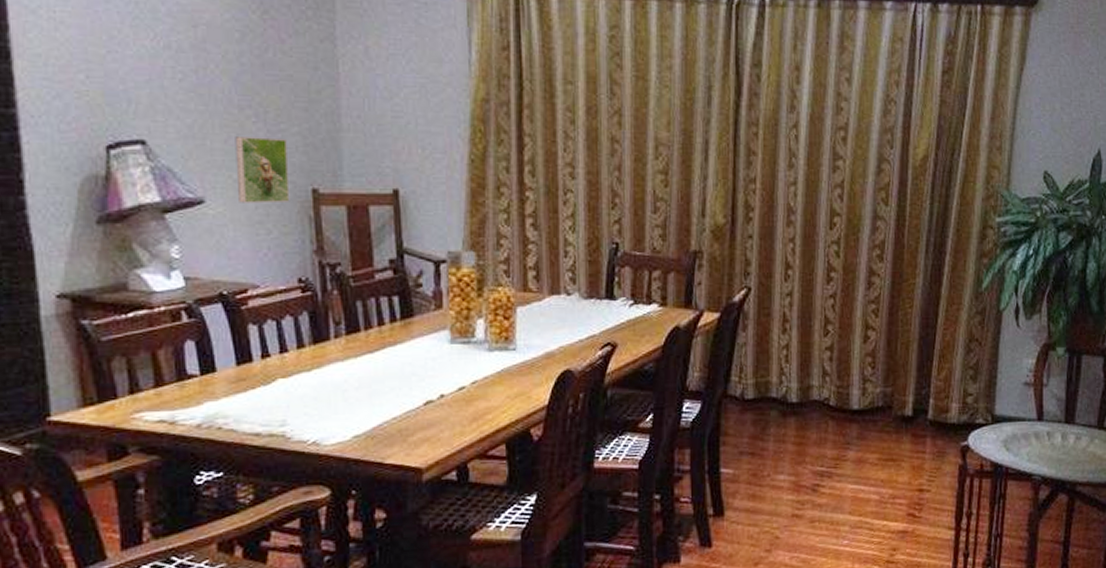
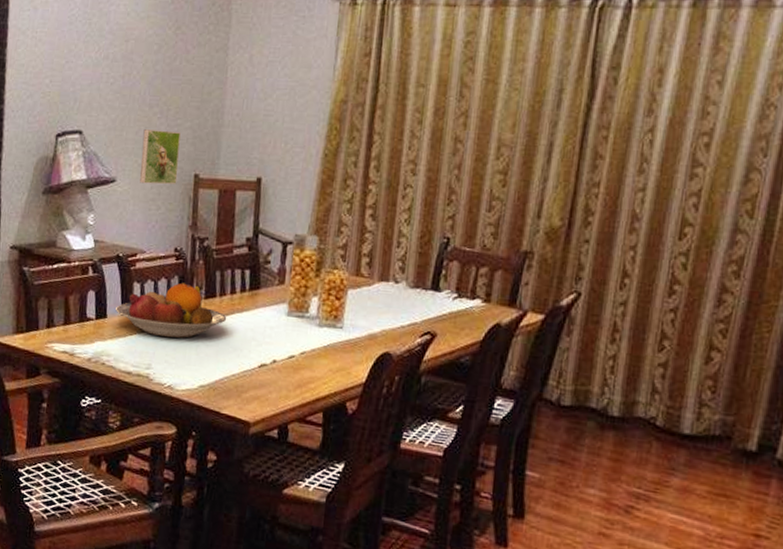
fruit bowl: none [228,317,378,386] -> present [116,281,227,338]

